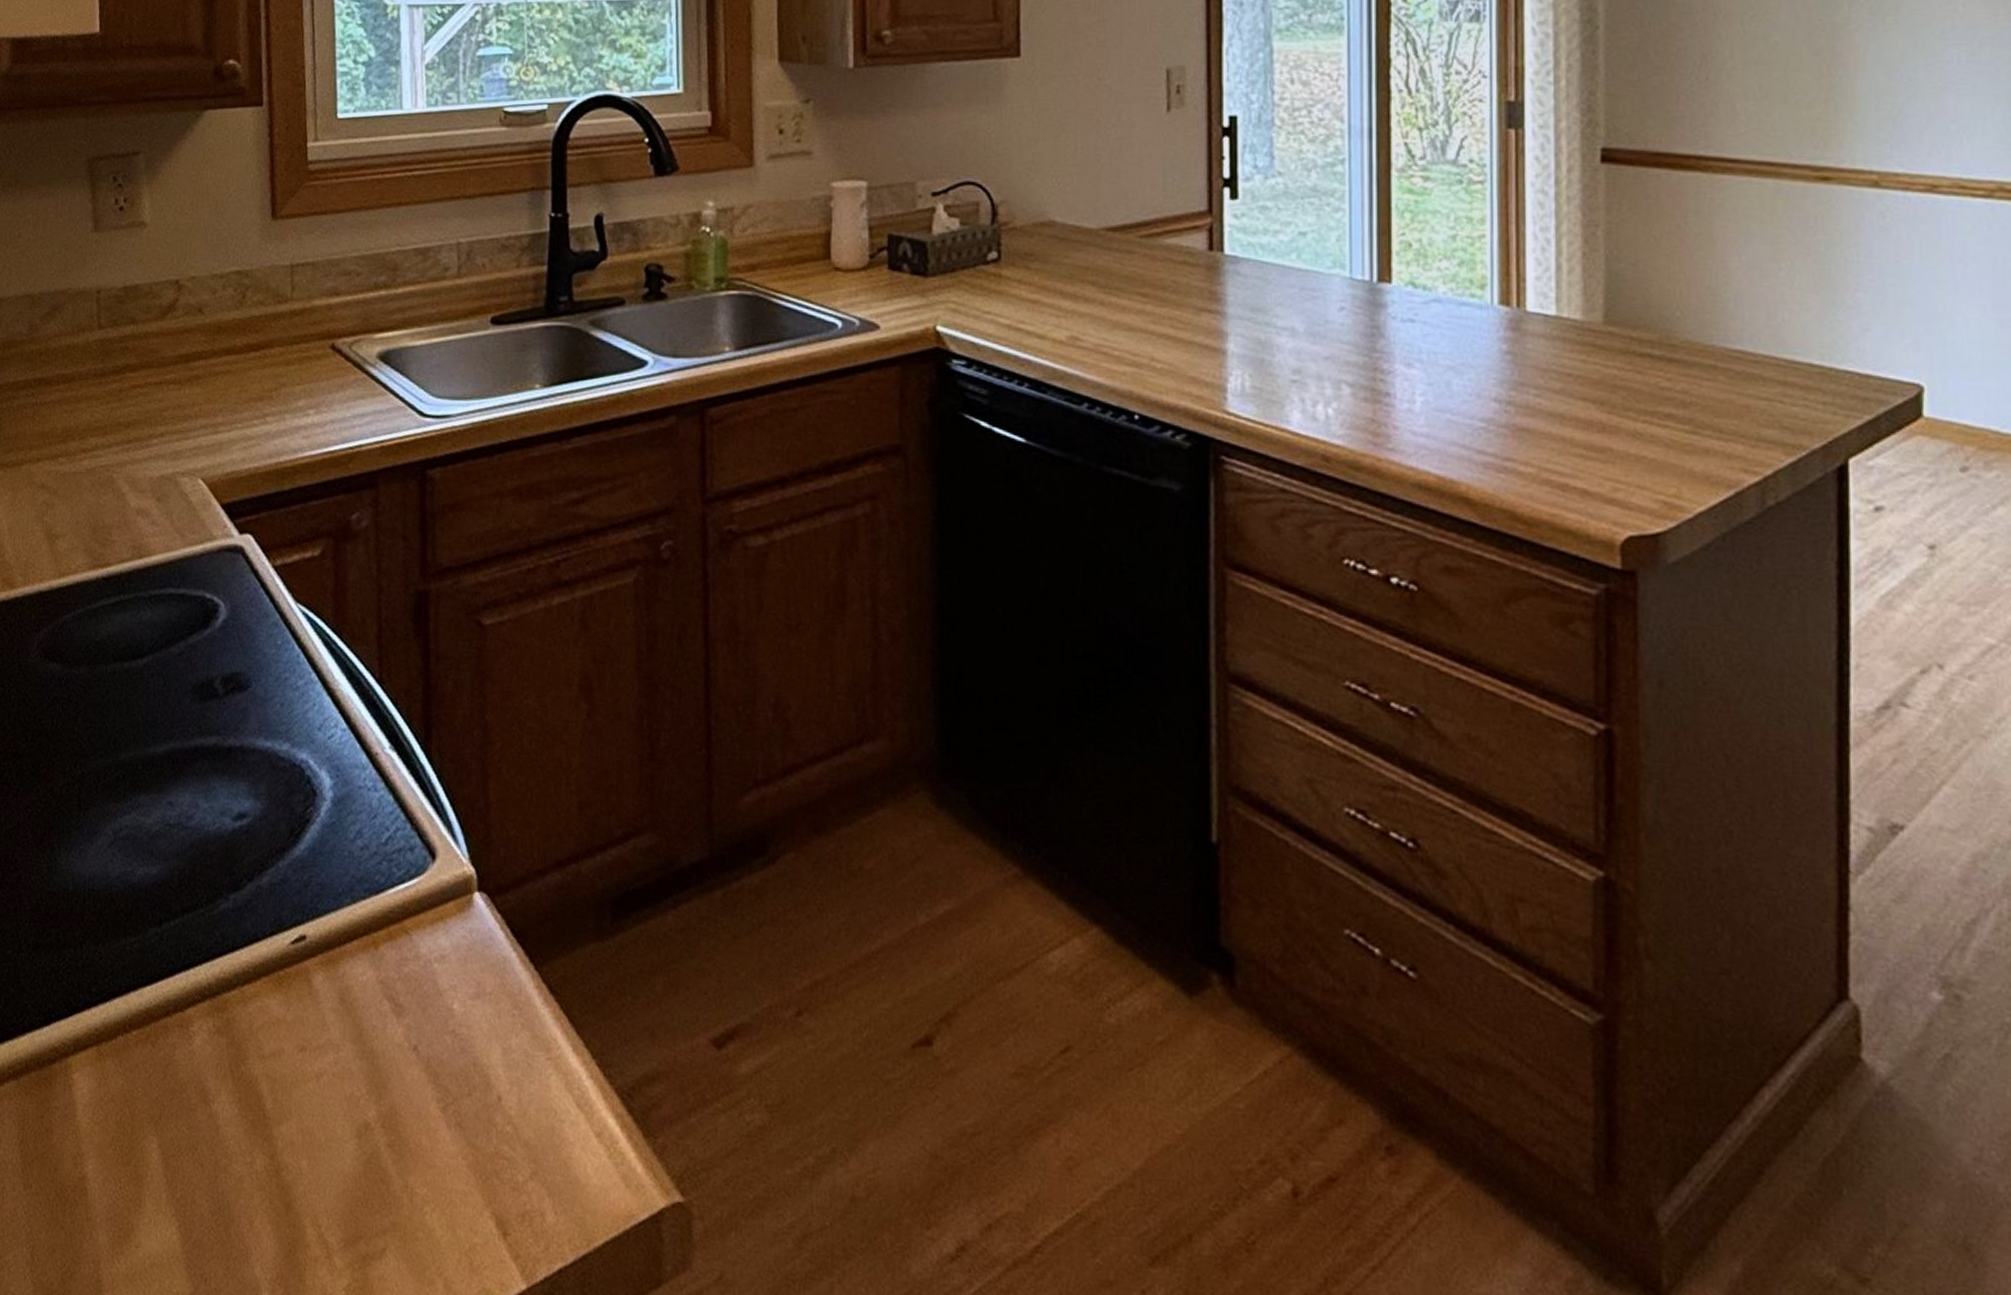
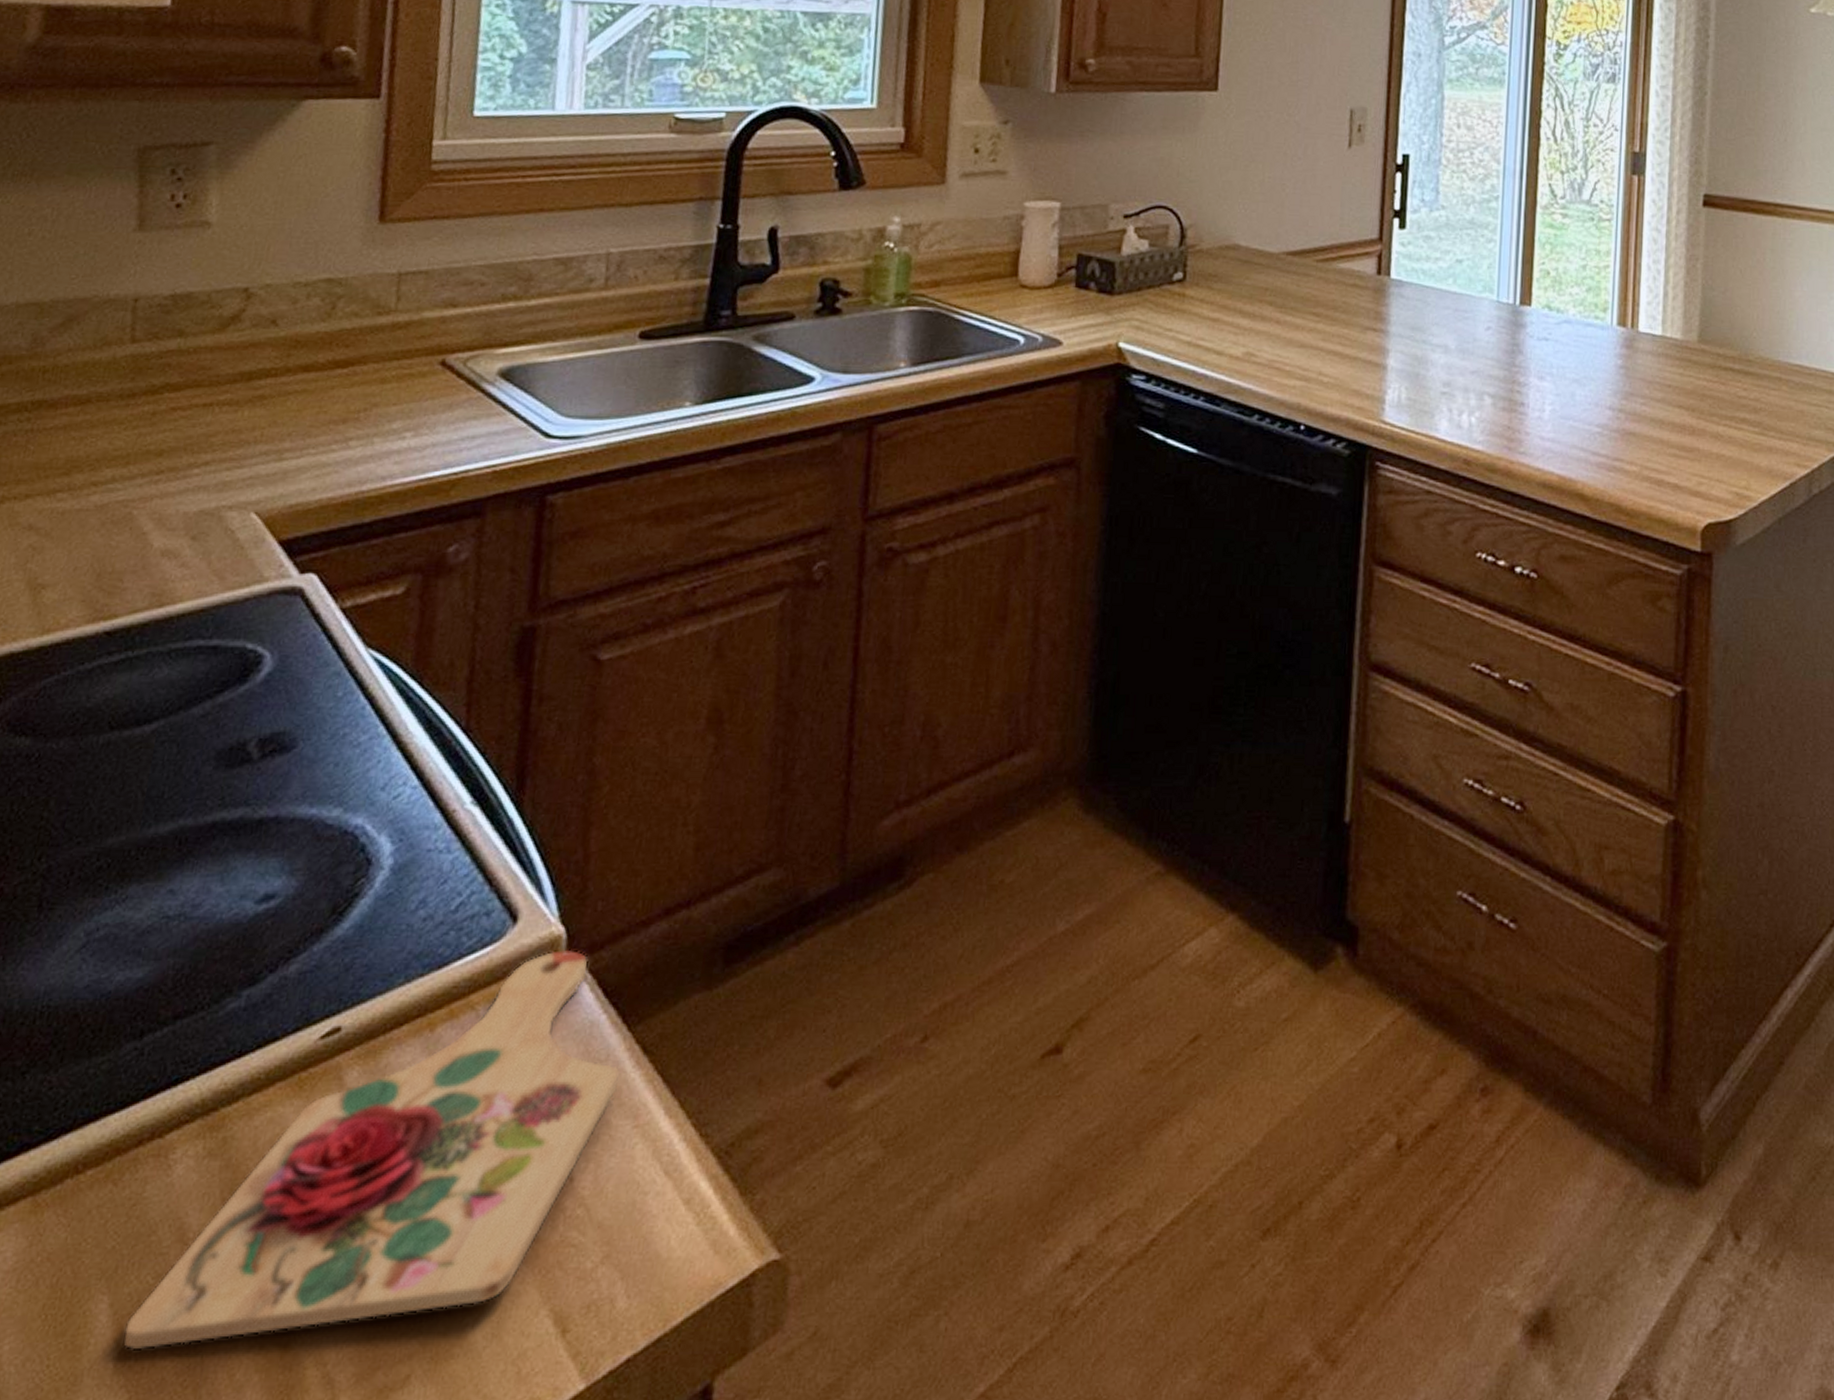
cutting board: none [171,888,532,1197] -> present [124,950,619,1351]

